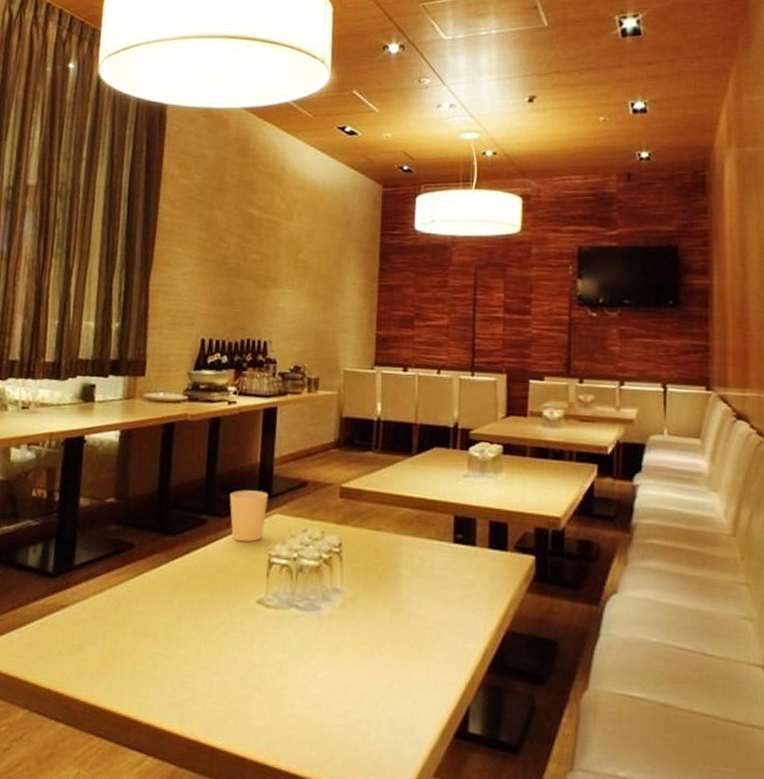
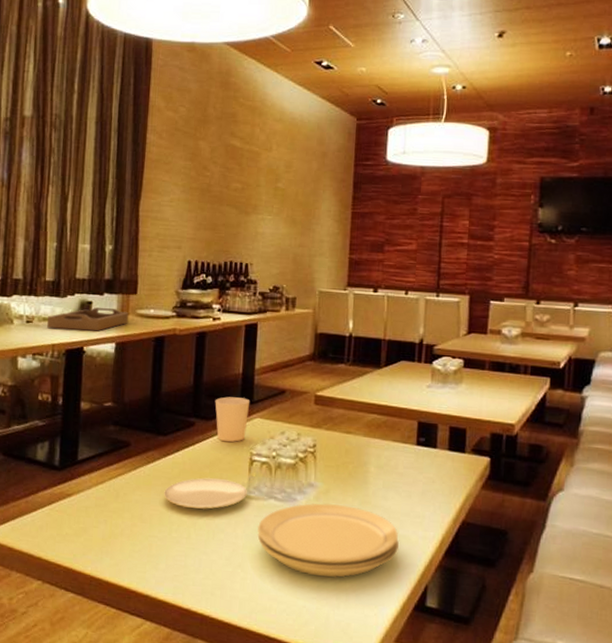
serving tray: none [45,391,136,418] -> present [47,307,129,331]
plate: none [171,584,266,621] -> present [164,477,248,509]
plate: none [276,611,436,701] -> present [257,503,399,578]

